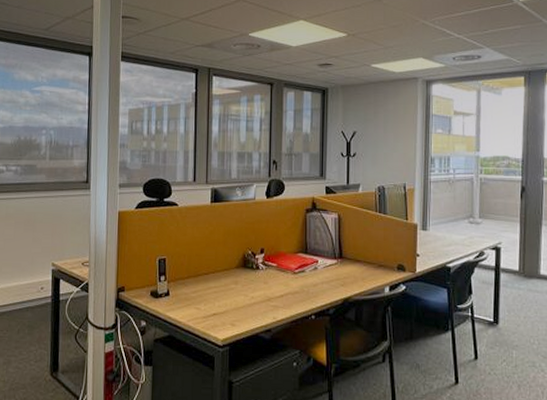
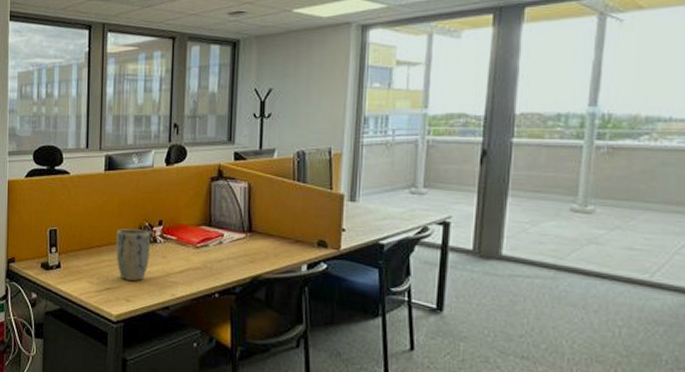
plant pot: none [222,257,253,306] -> present [116,229,150,281]

